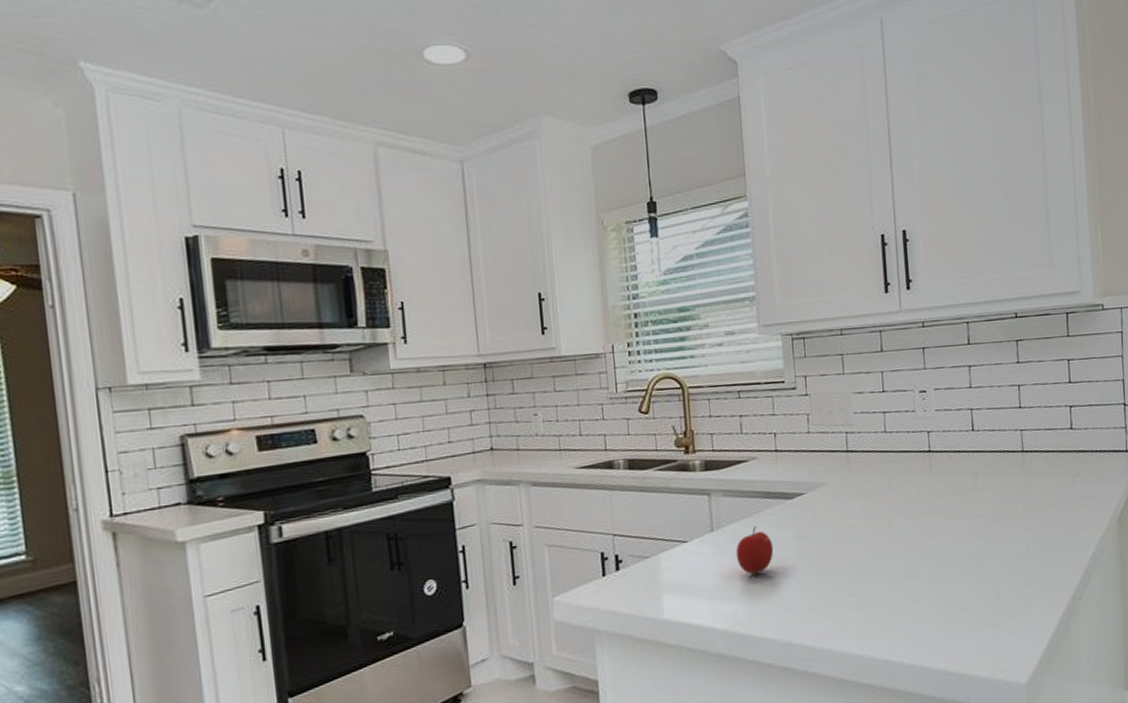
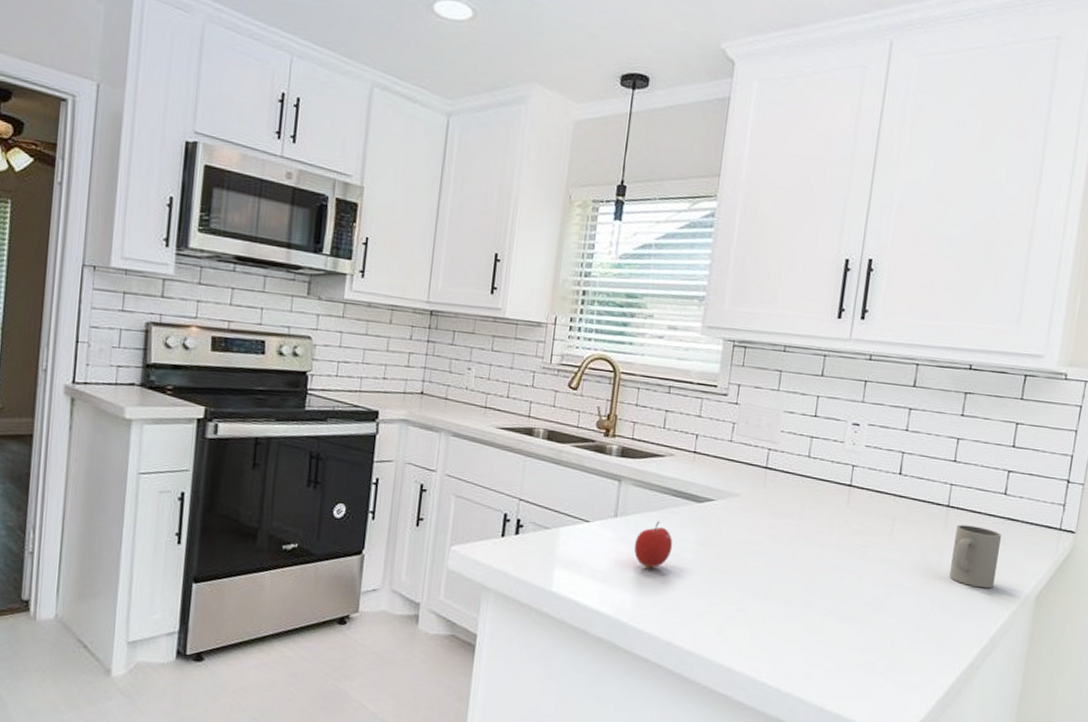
mug: none [1034,464,1079,523] -> present [949,524,1002,589]

